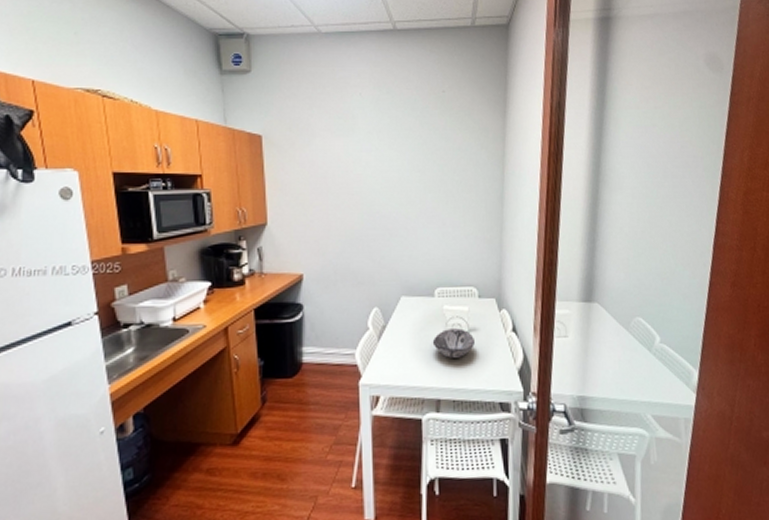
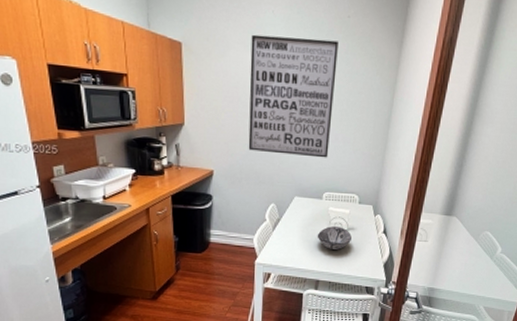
wall art: none [338,117,437,248] -> present [248,34,338,158]

